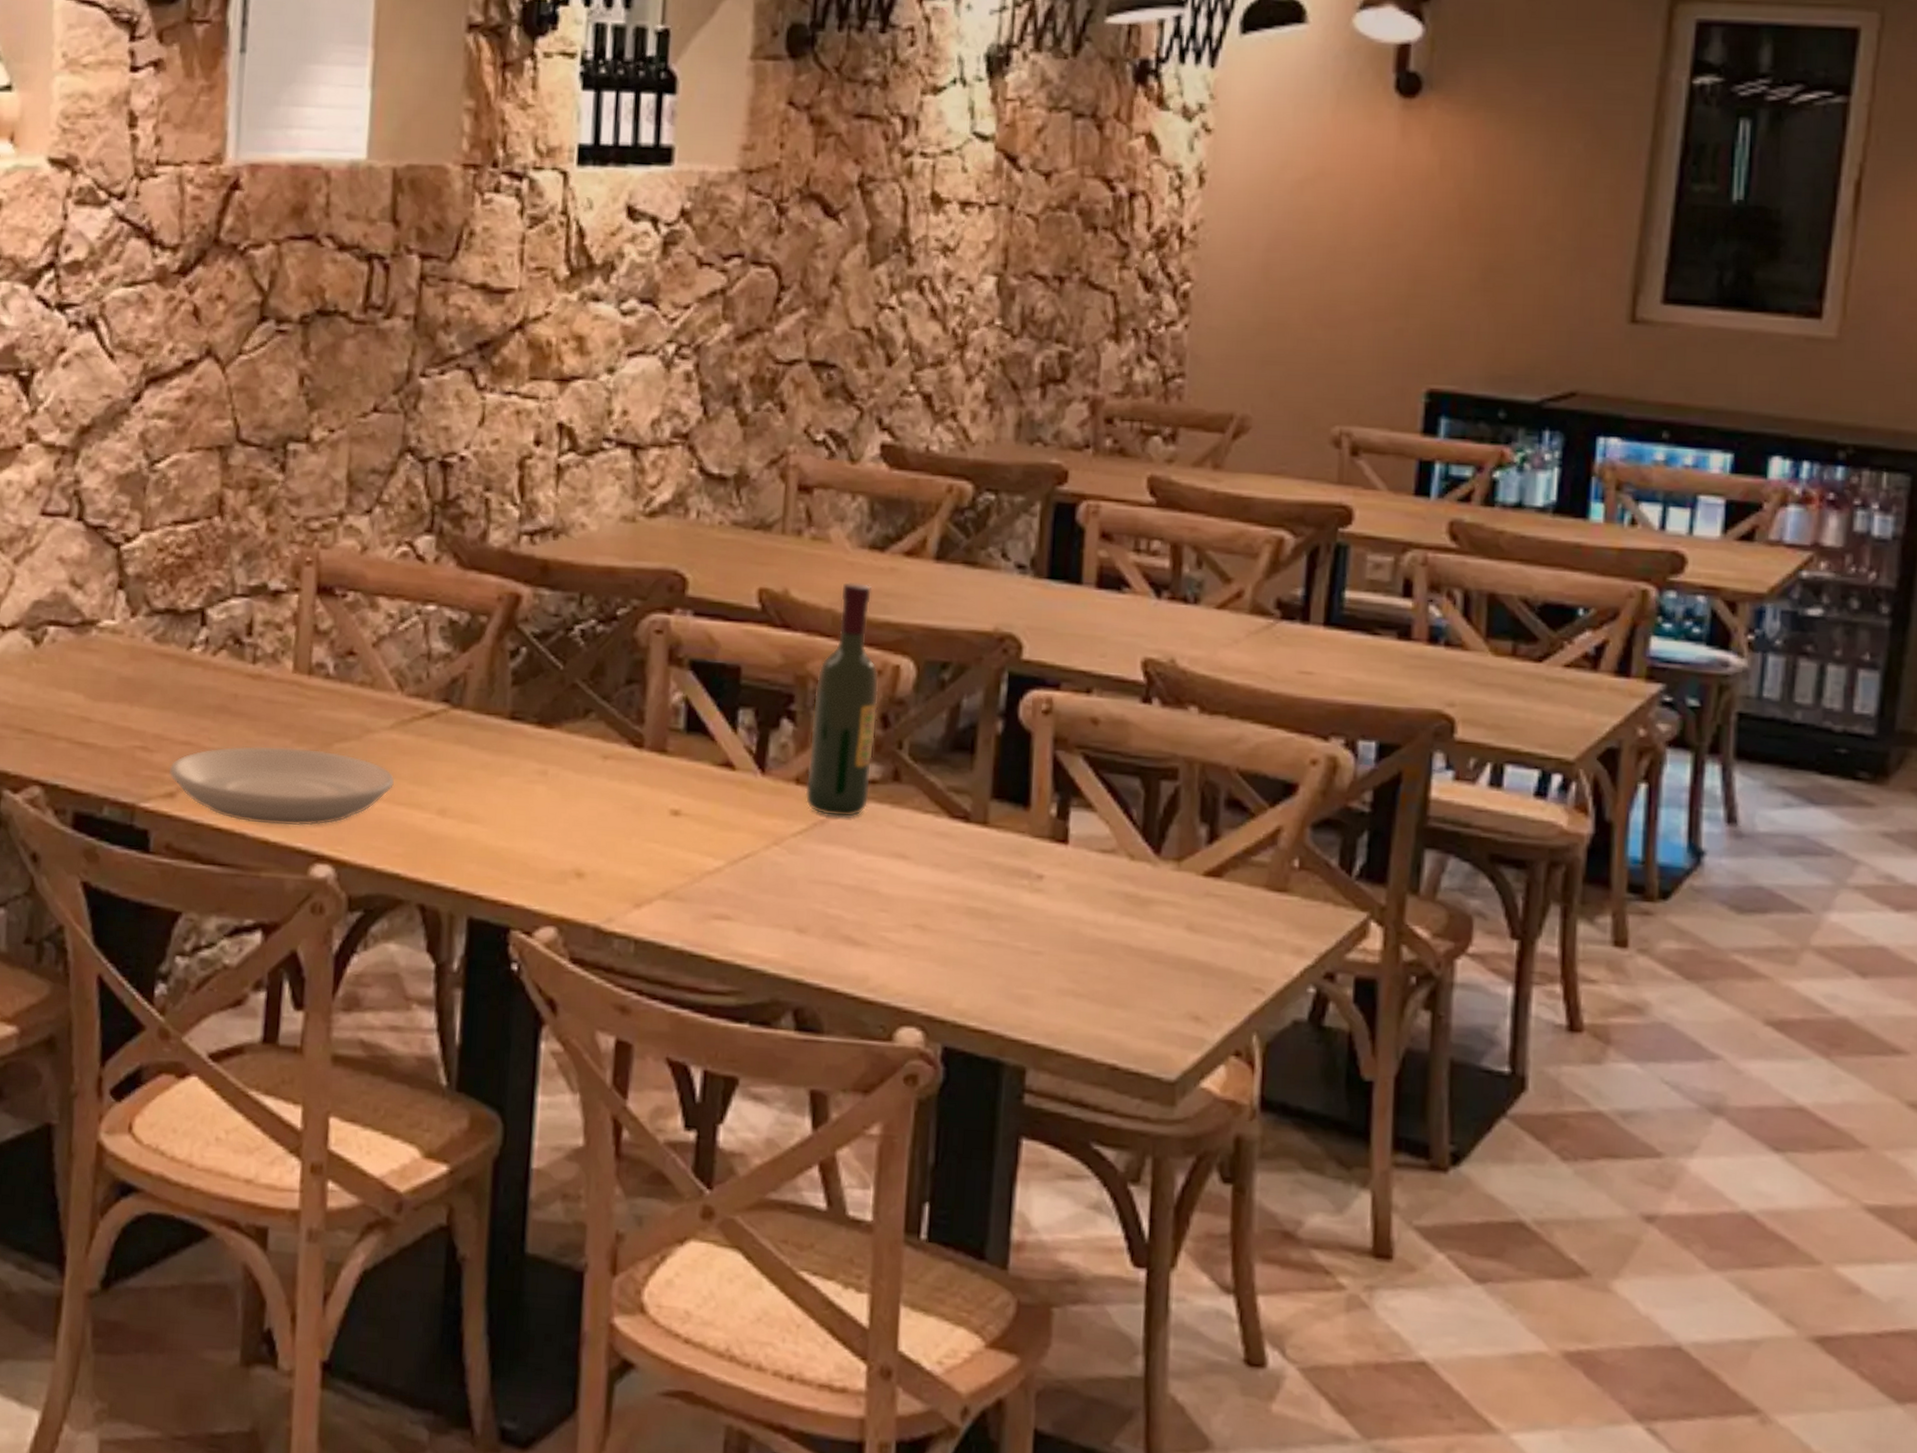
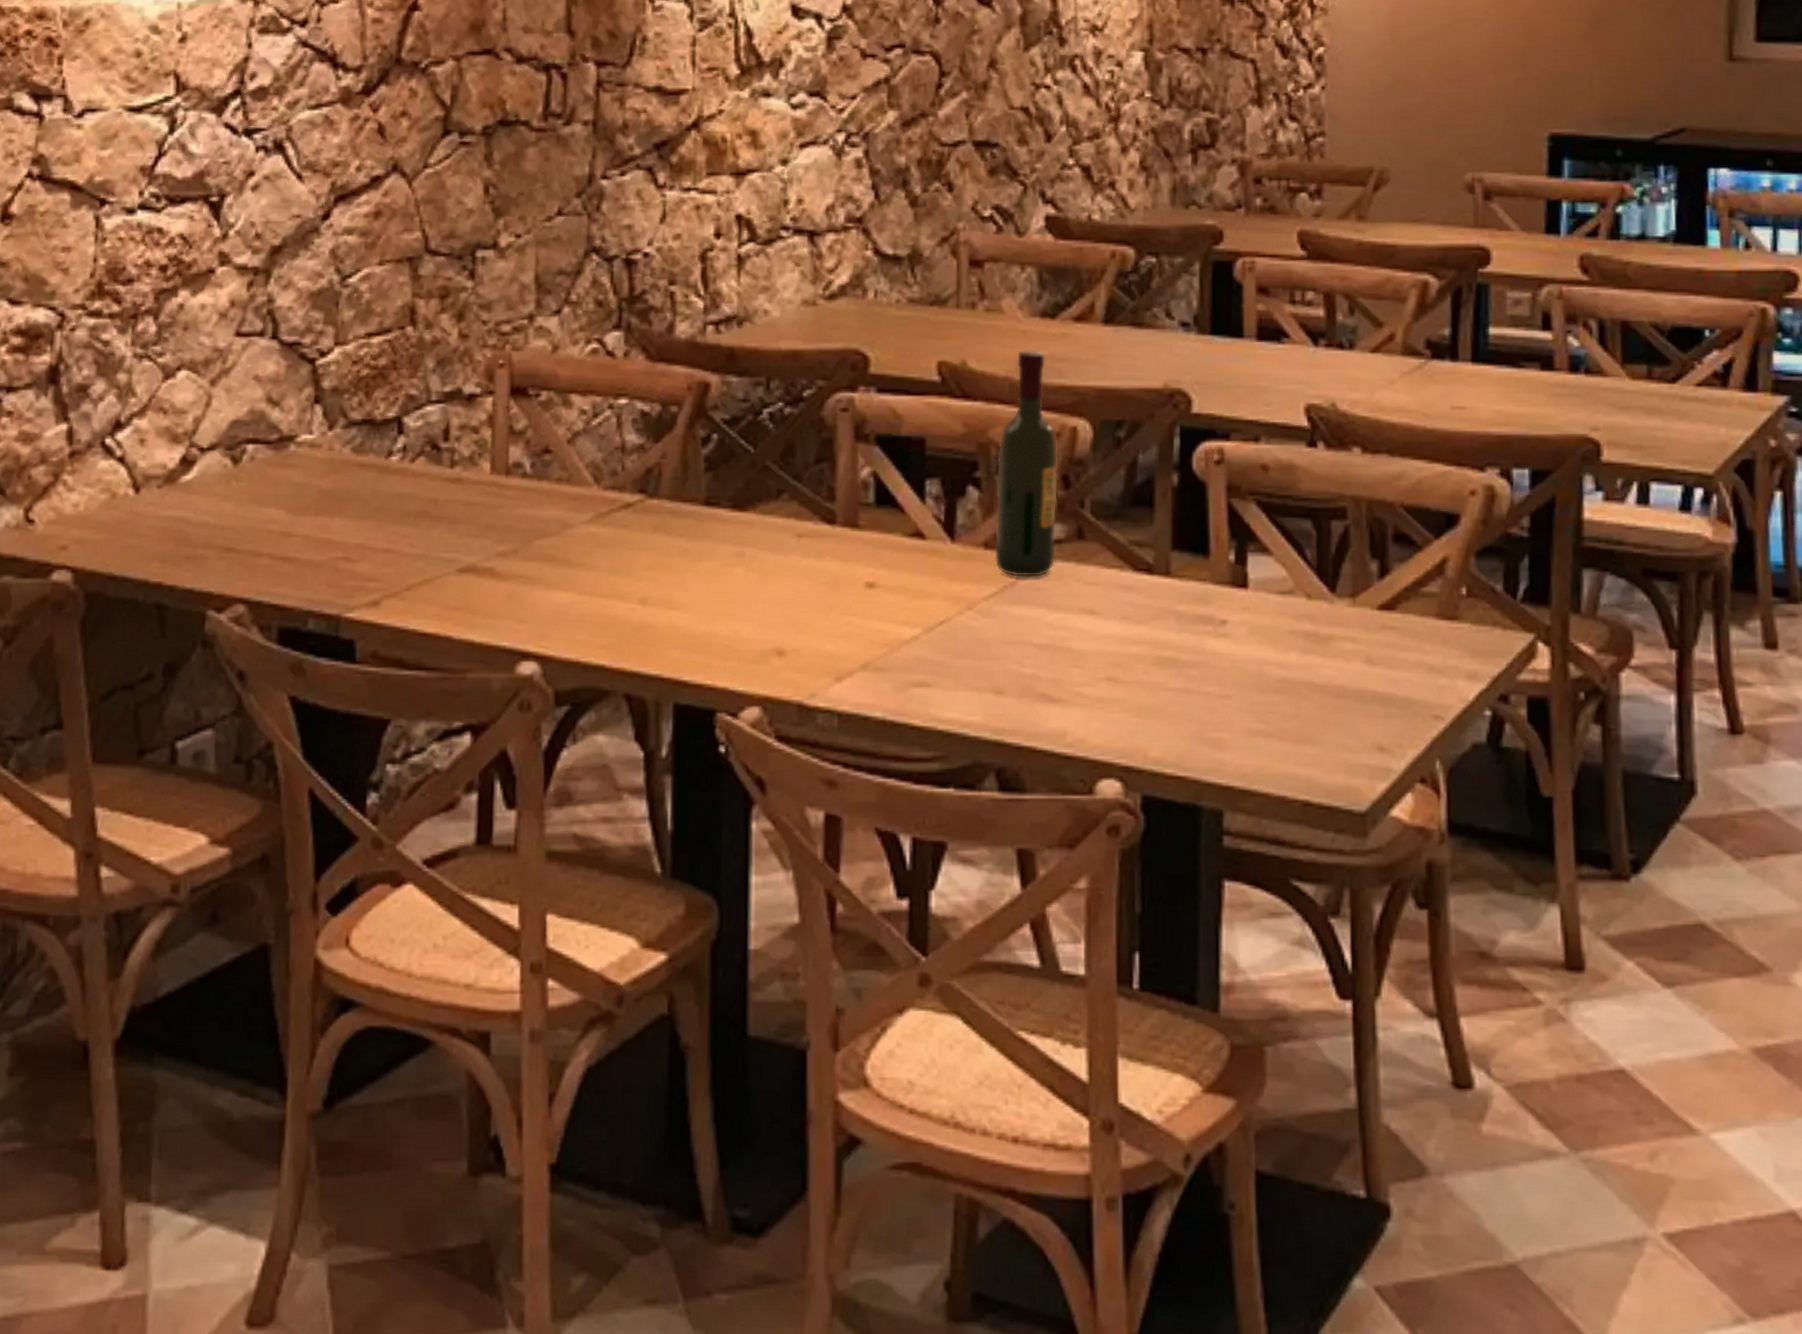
plate: present [168,746,395,826] -> none [372,548,596,625]

